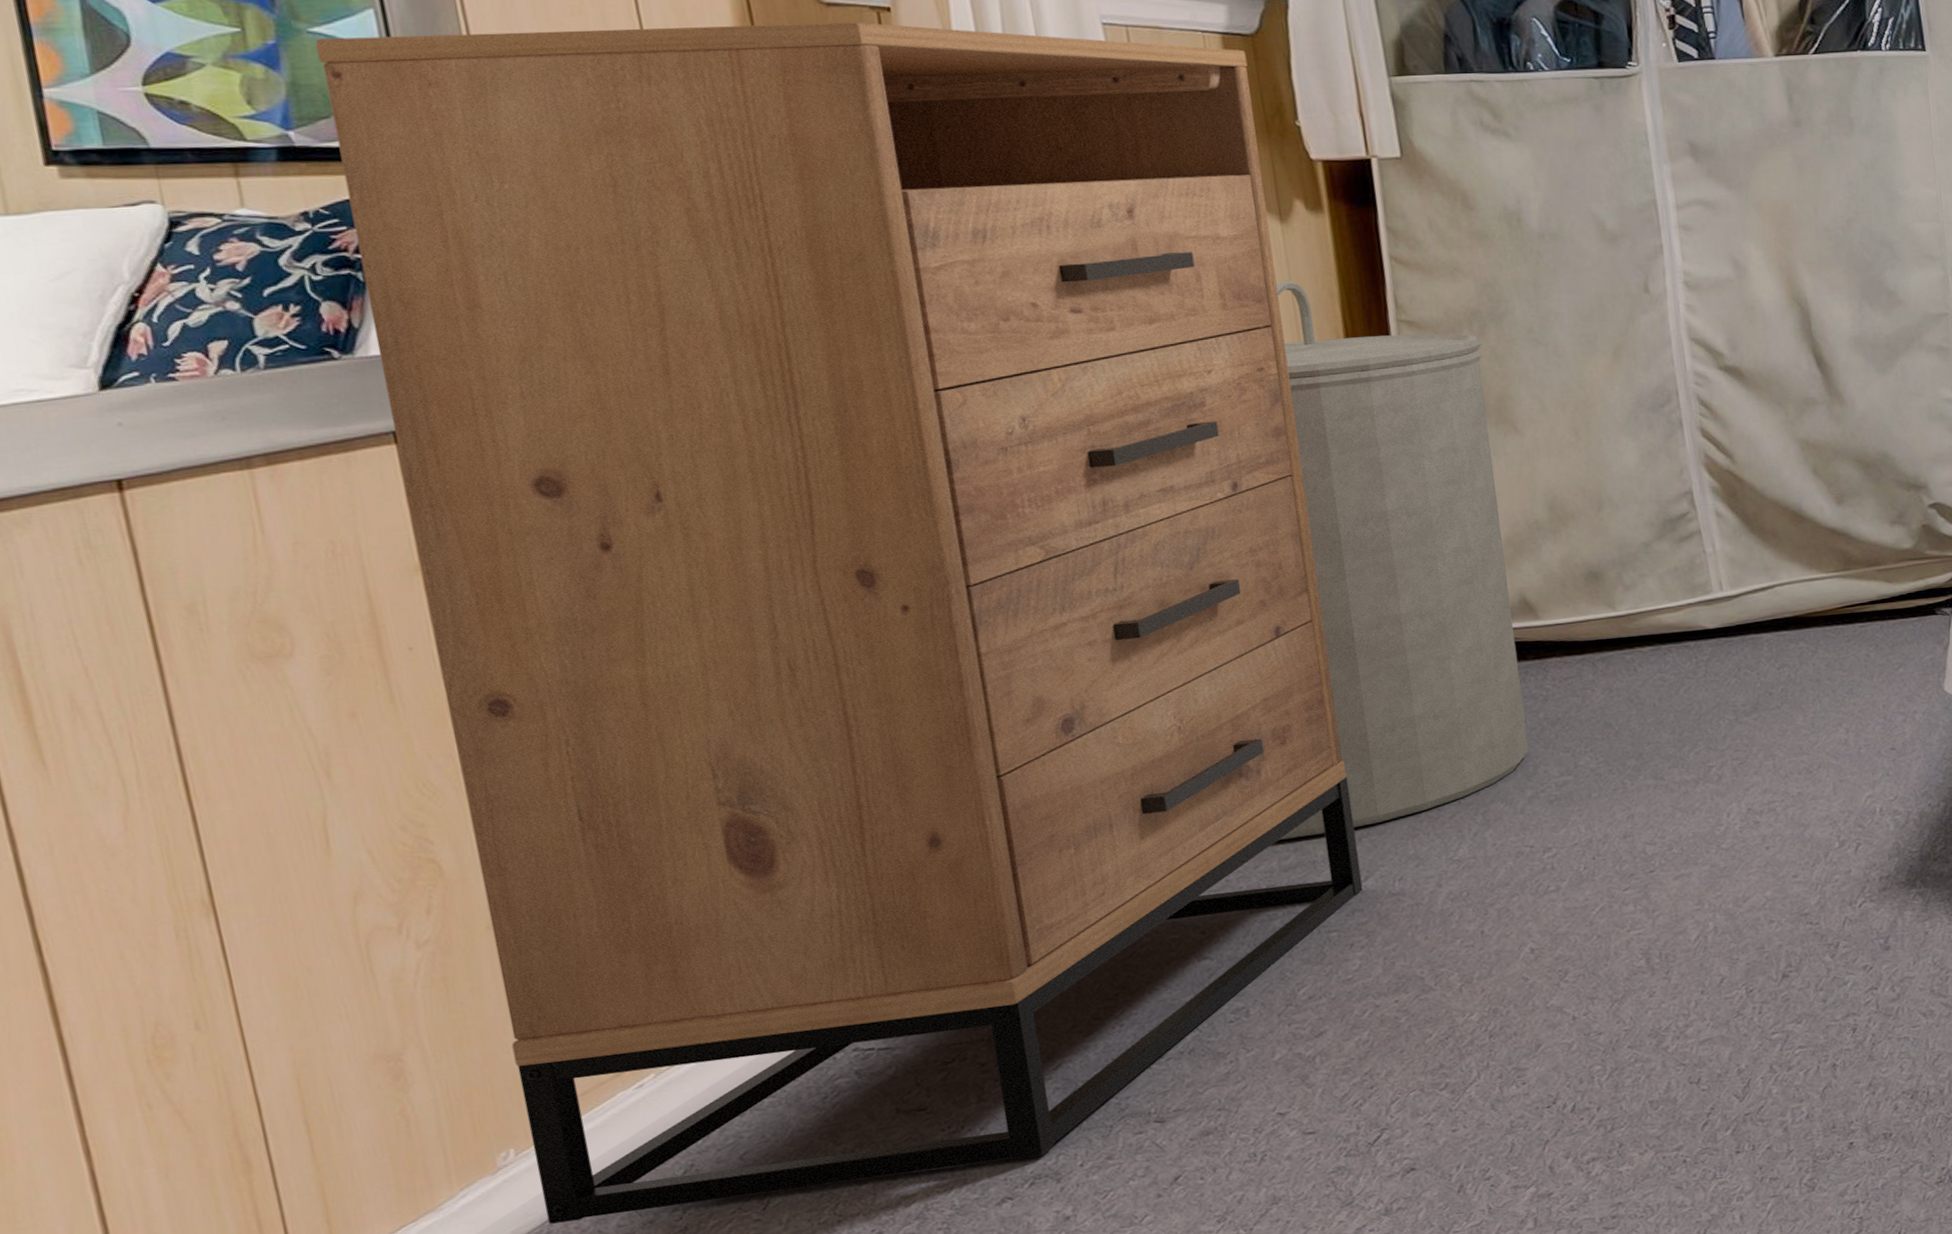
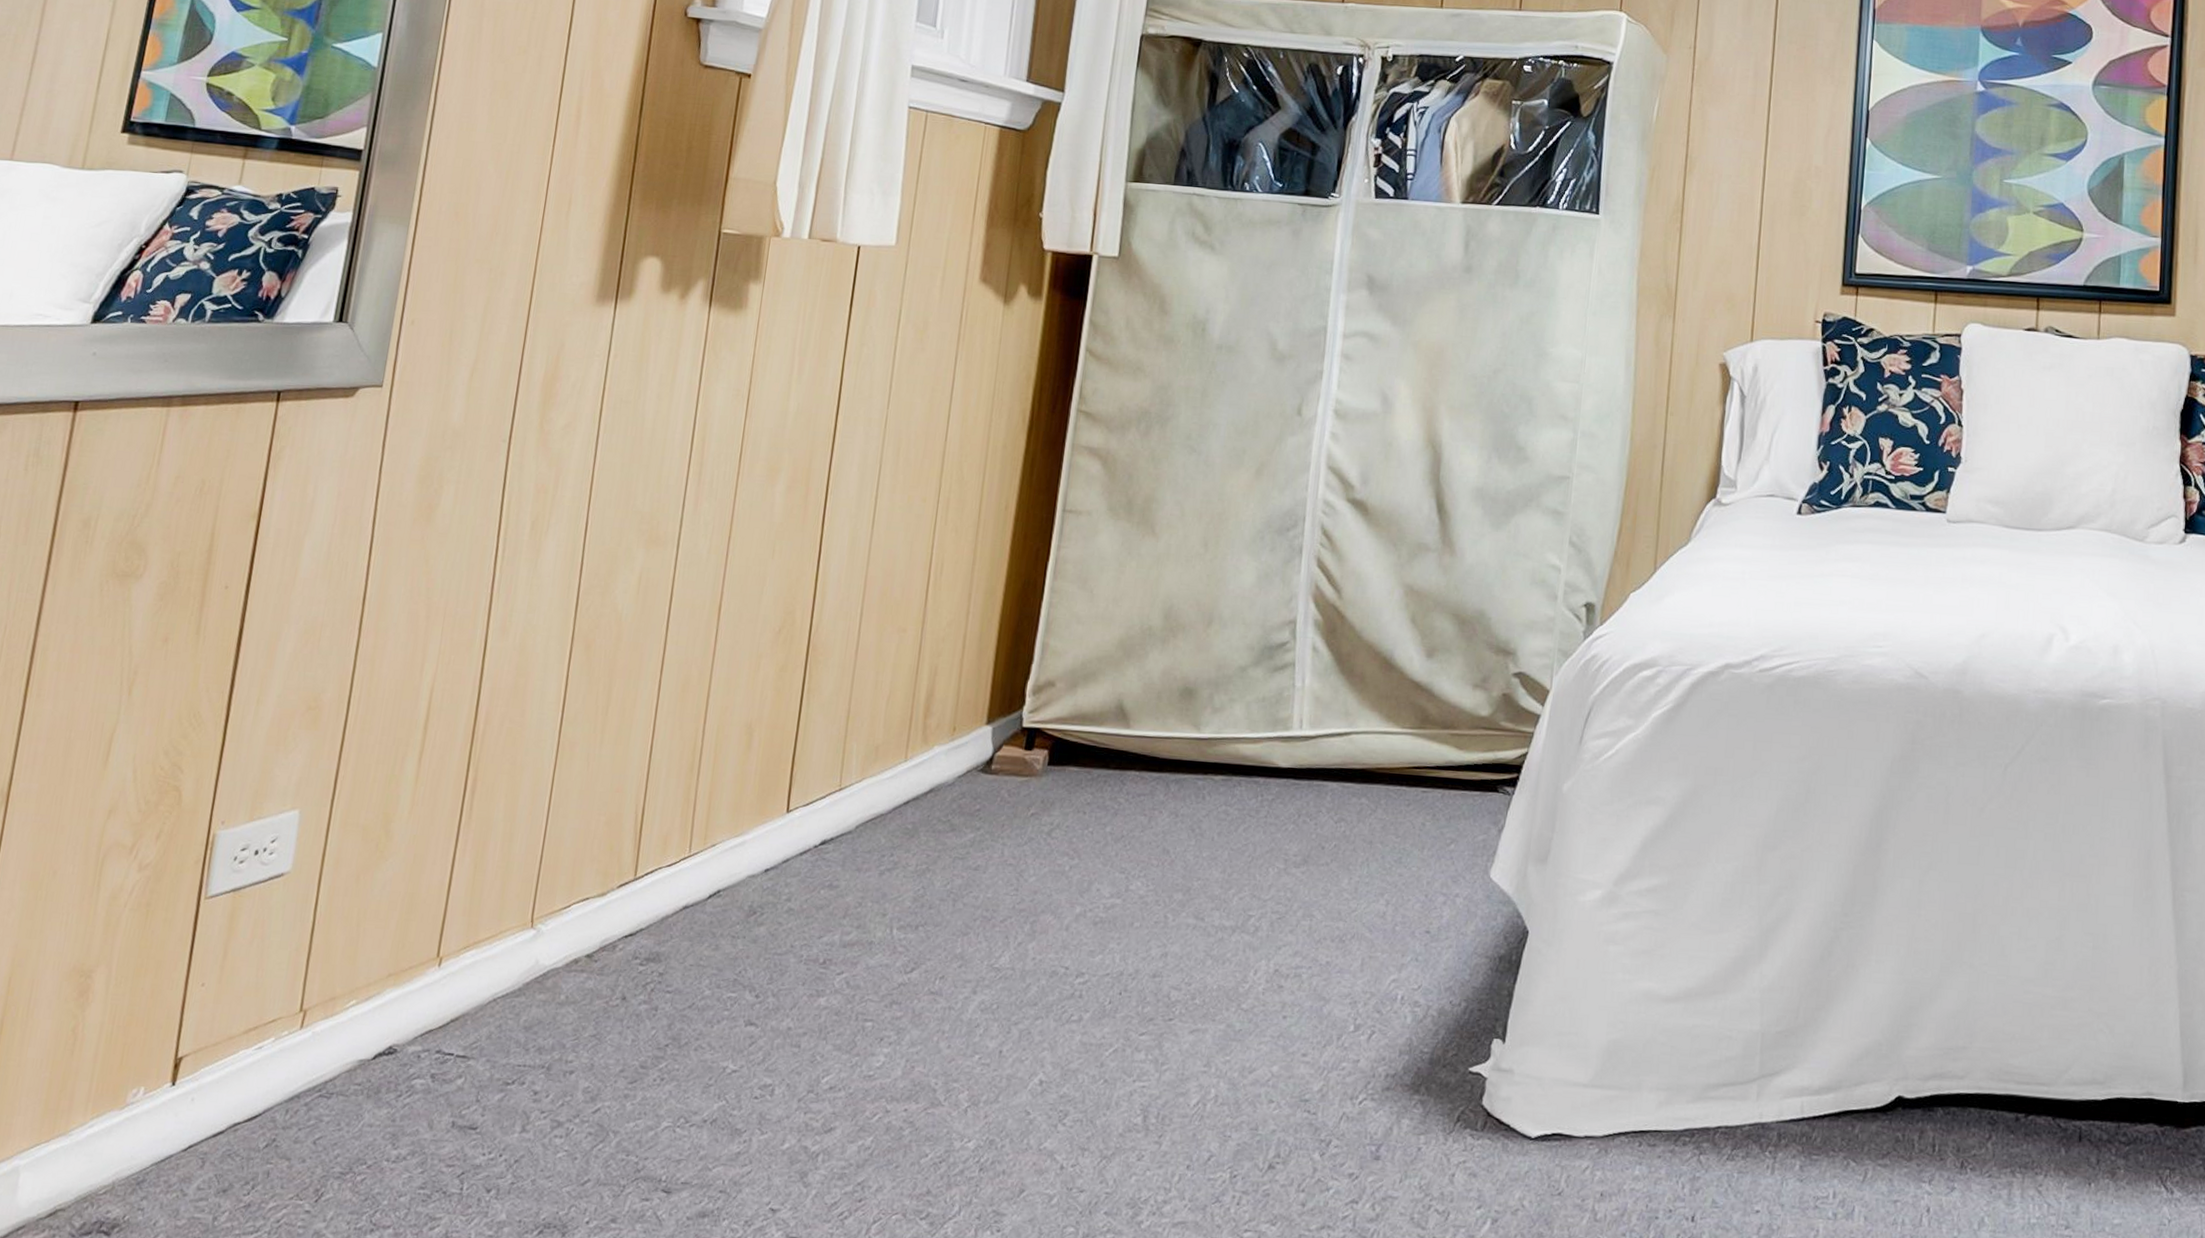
dresser: present [315,22,1363,1224] -> none [145,53,1016,1204]
laundry hamper: present [1275,280,1529,840] -> none [848,358,1143,915]

